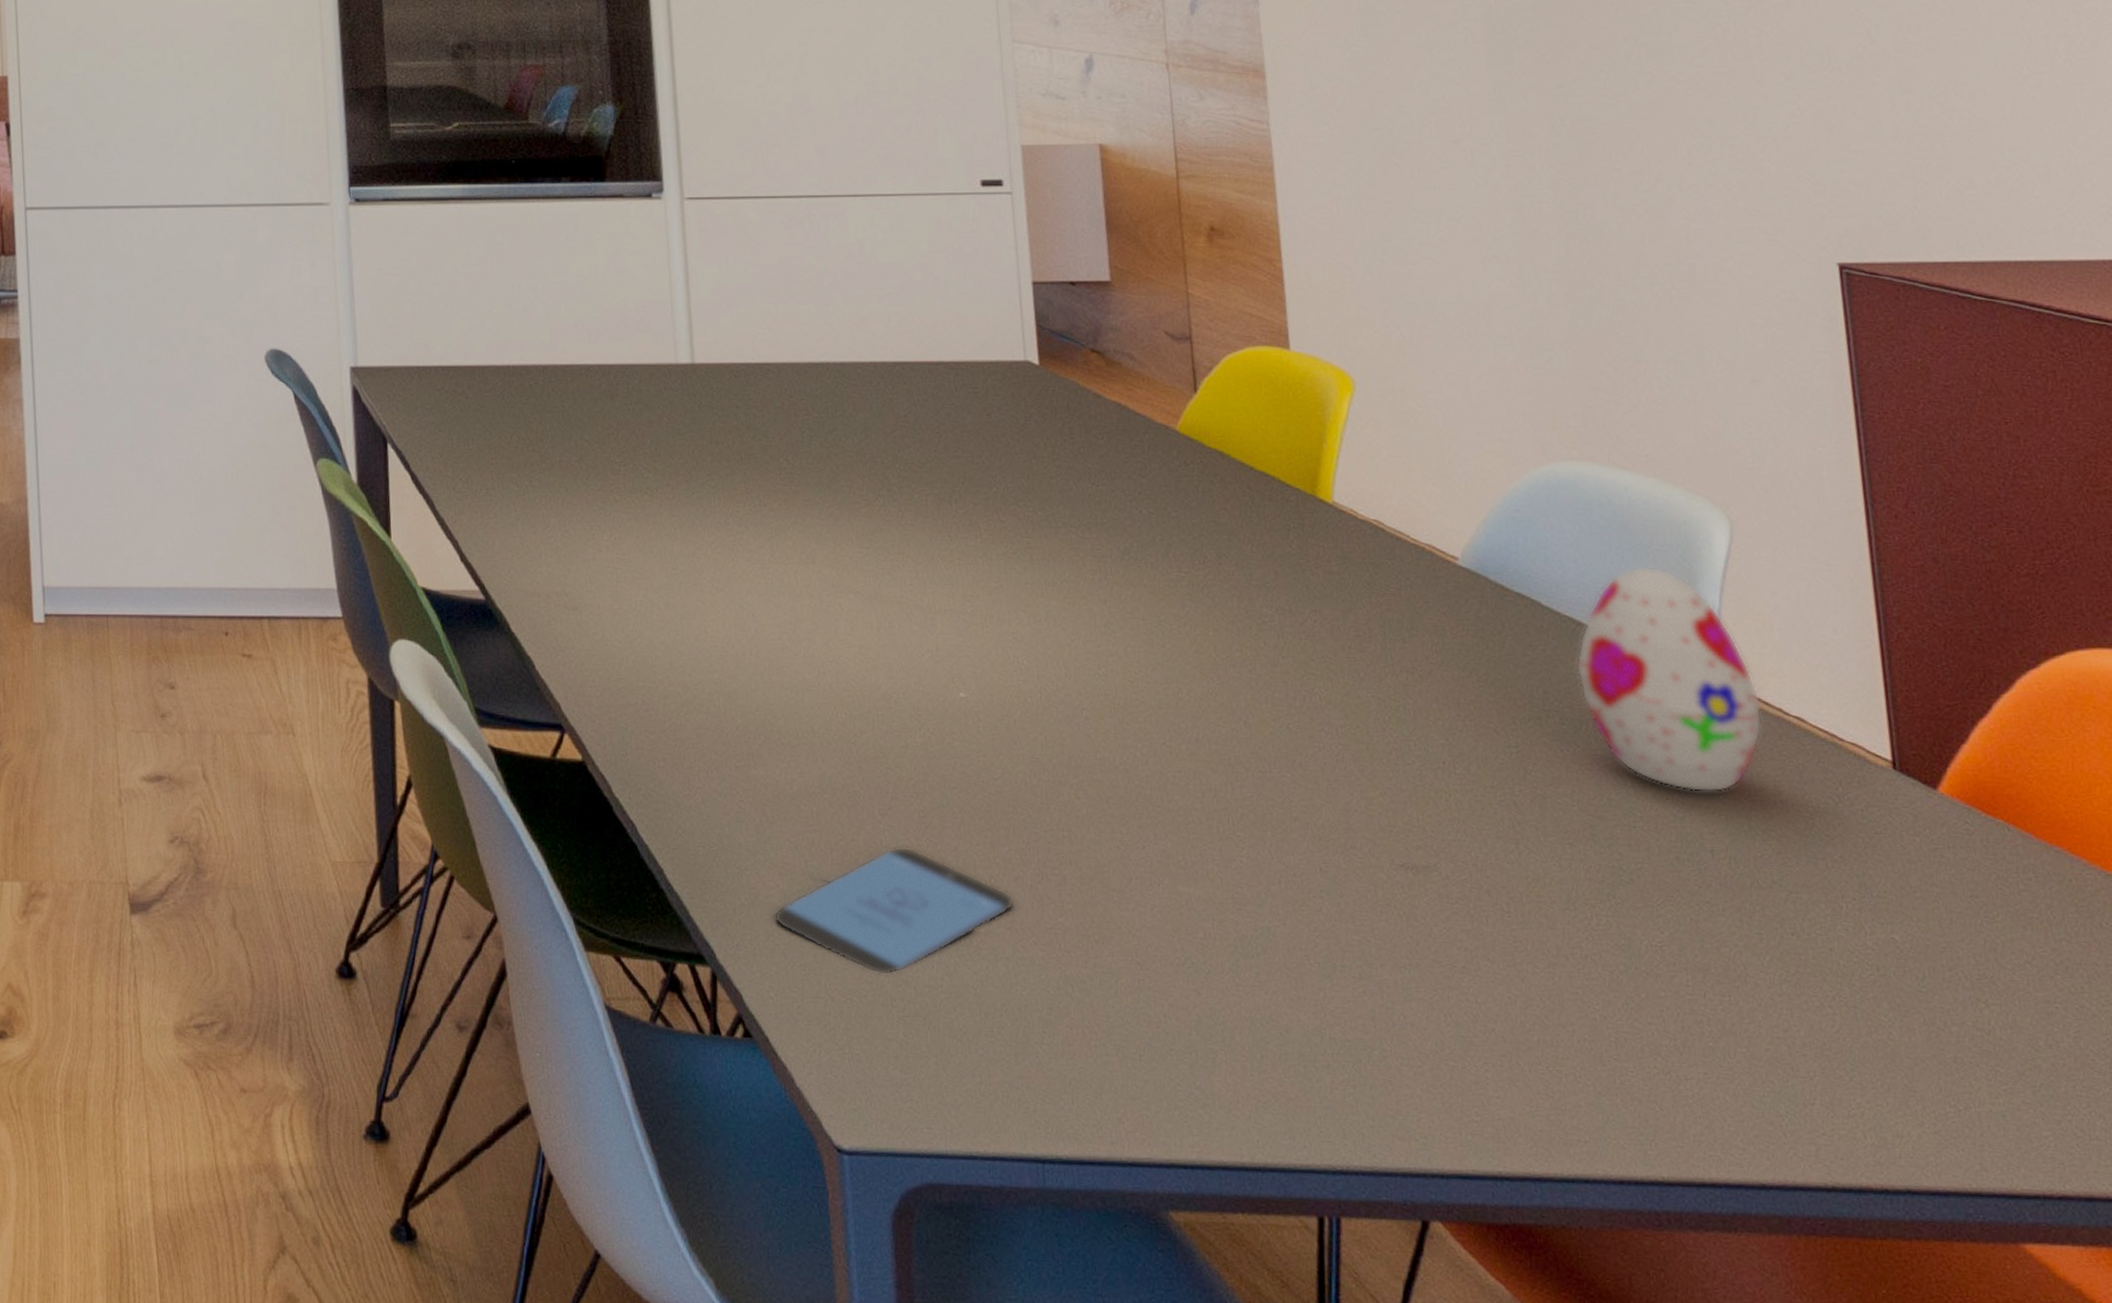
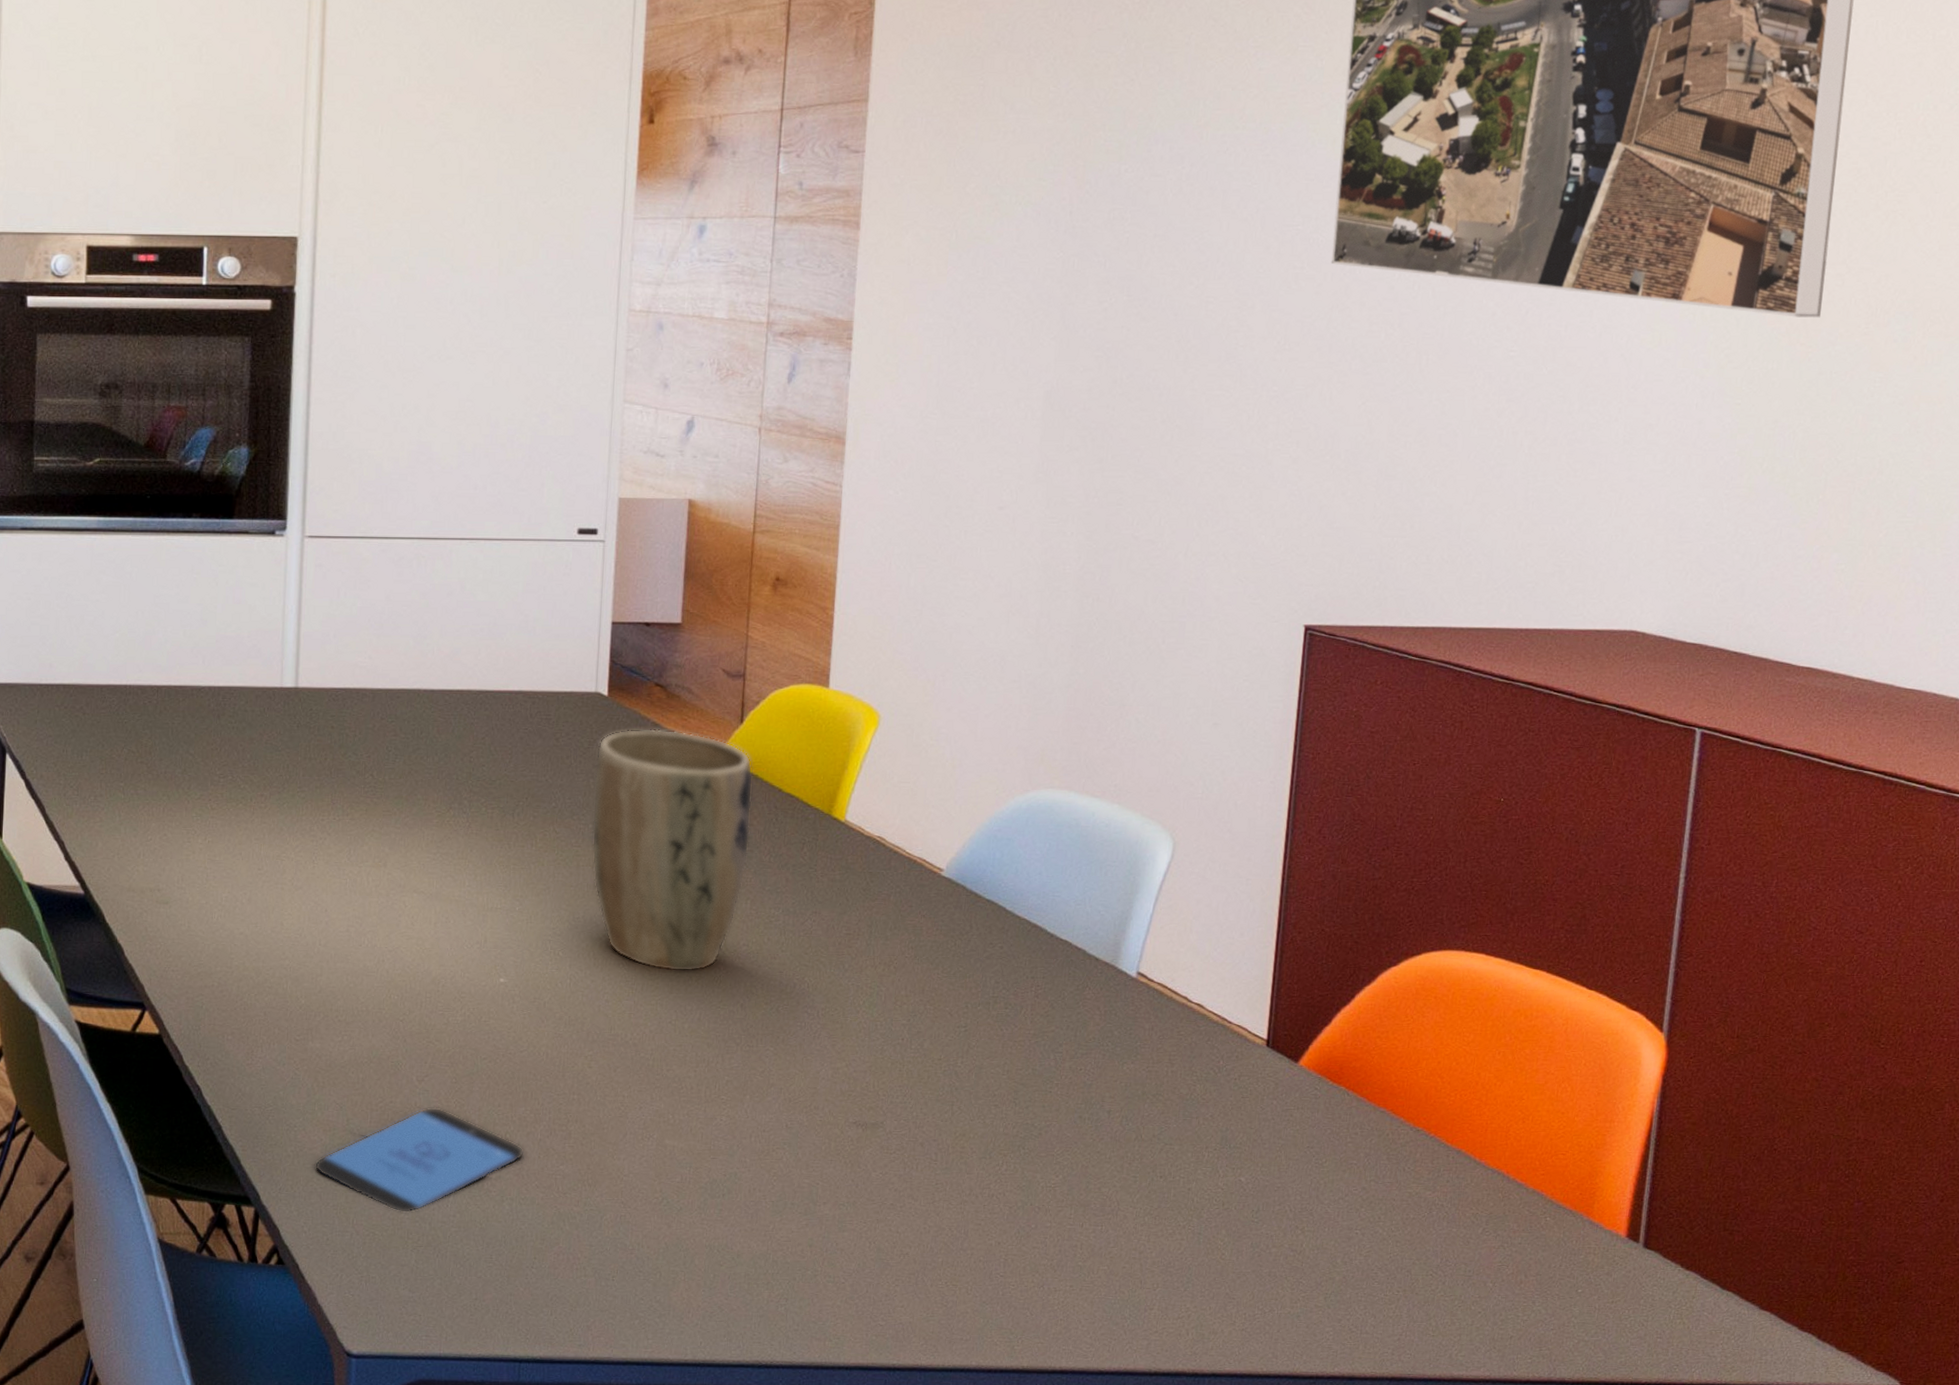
plant pot: none [1035,400,1227,683] -> present [591,728,754,972]
decorative egg: present [1575,566,1763,793] -> none [1025,878,1172,1065]

